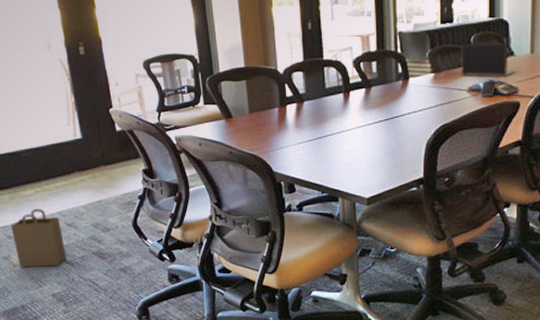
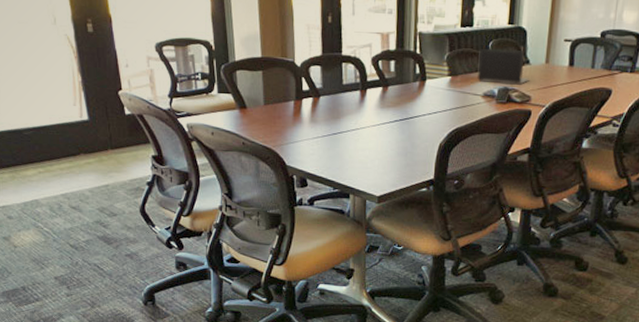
shopping bag: present [10,208,68,268] -> none [11,189,71,250]

